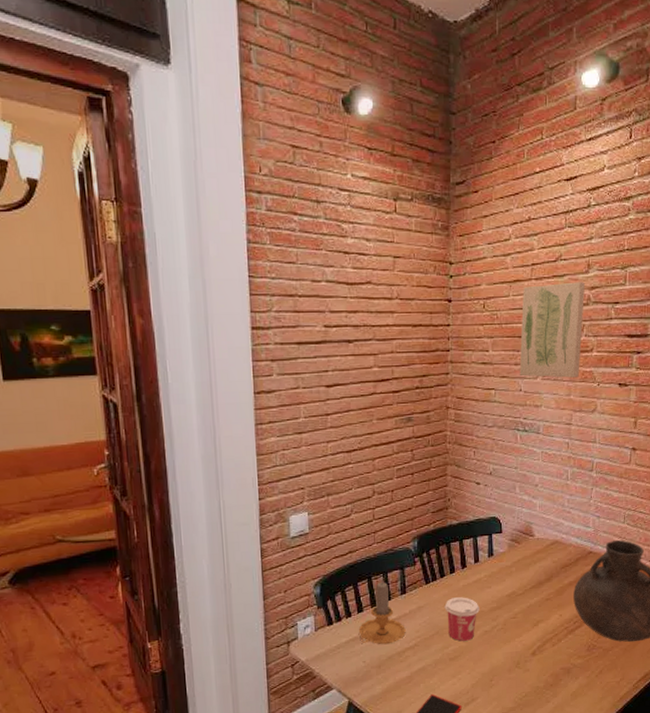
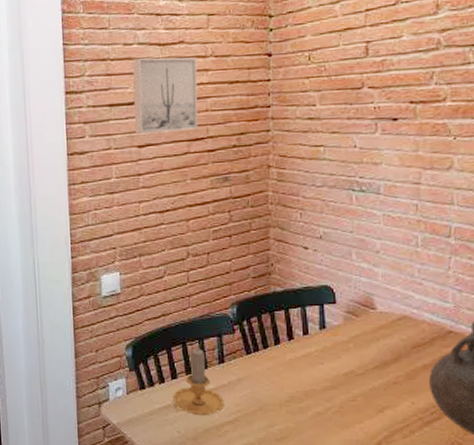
wall art: none [321,295,384,374] -> present [132,57,198,135]
cup: present [444,597,480,641] -> none [268,372,310,421]
wall art: present [519,282,586,378] -> none [353,24,434,132]

